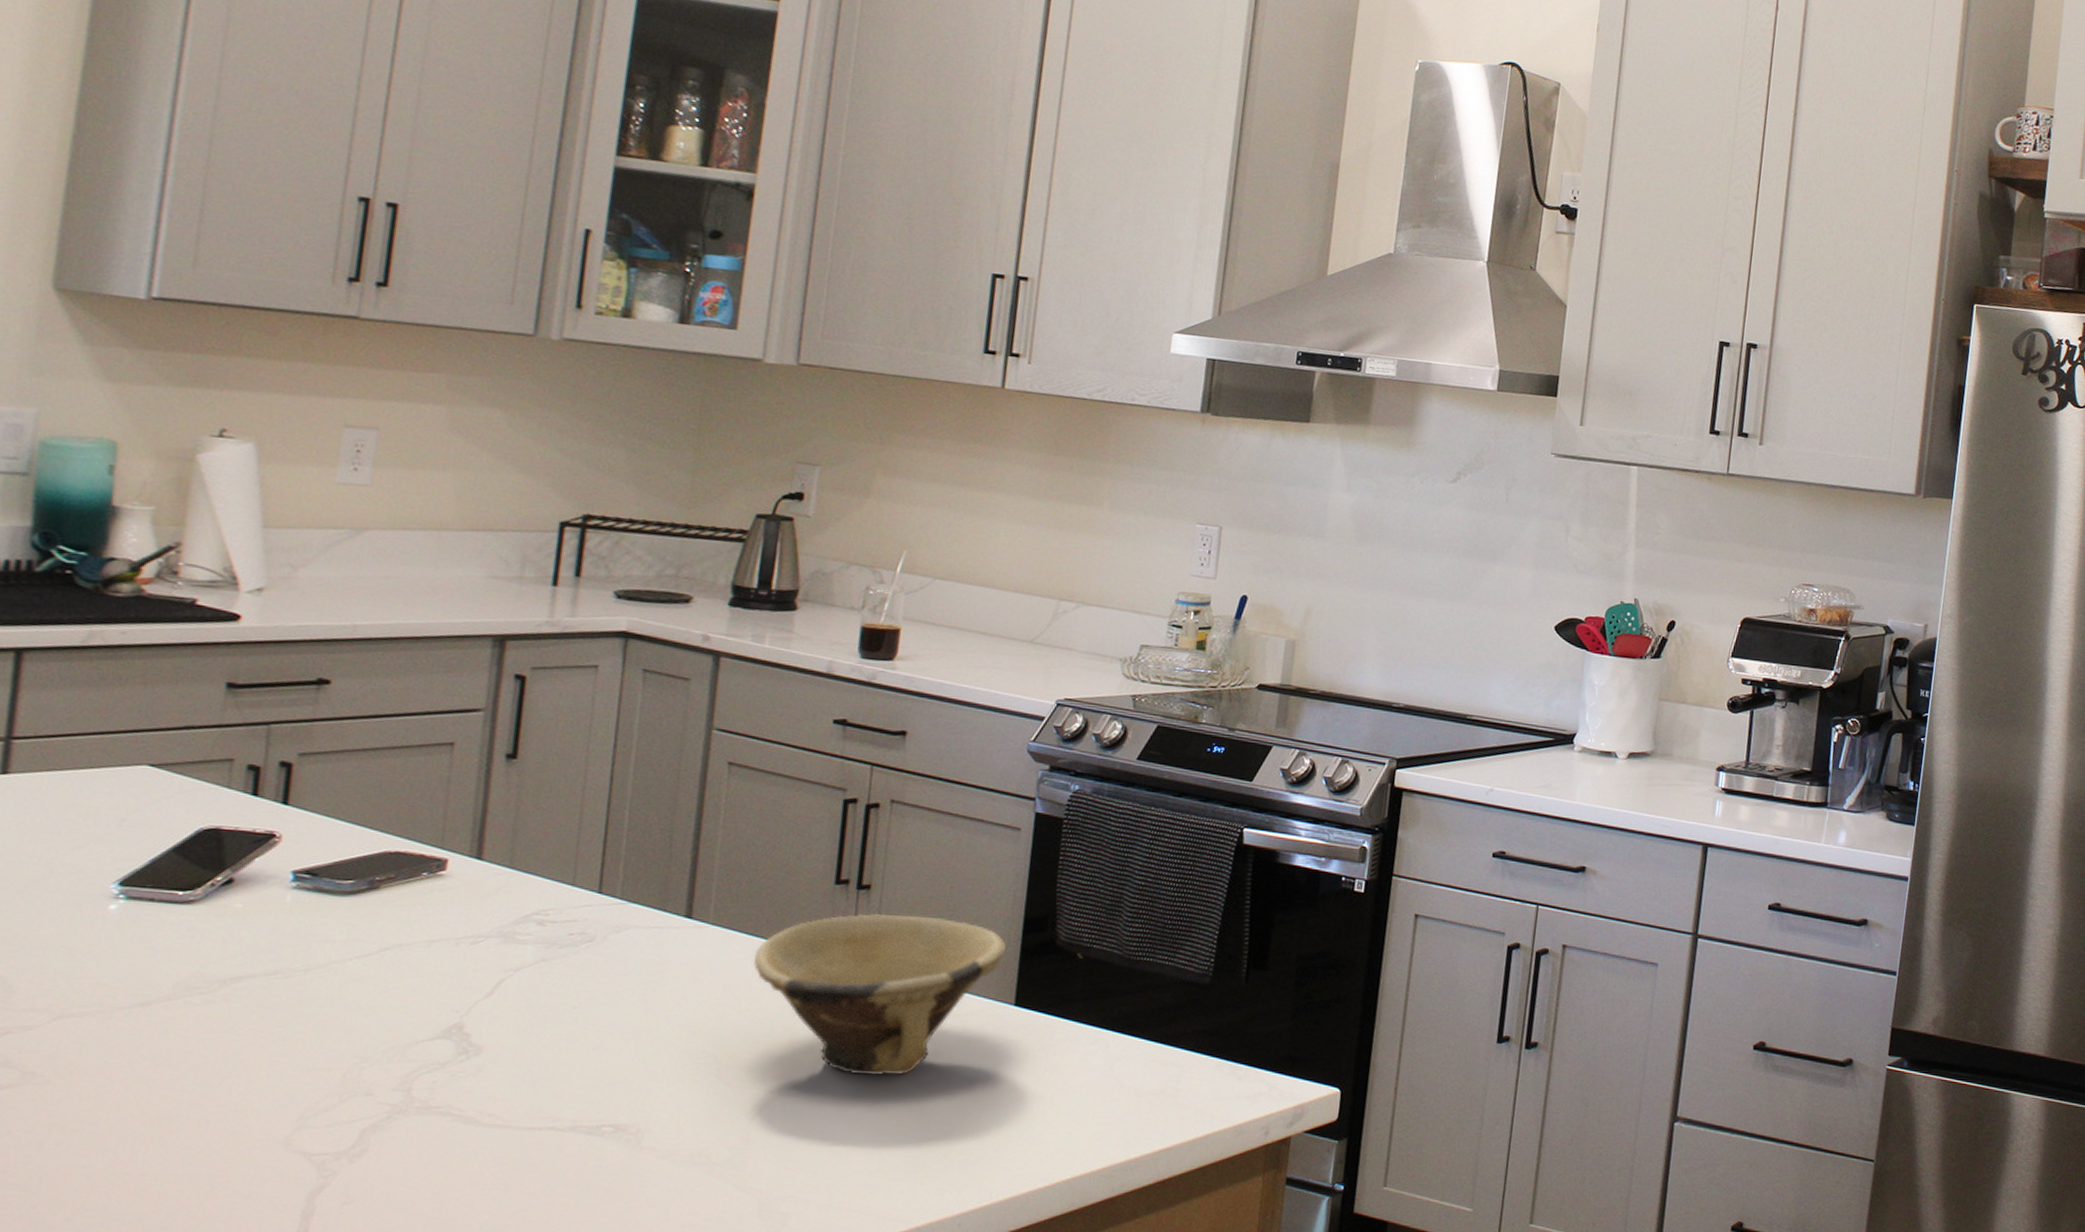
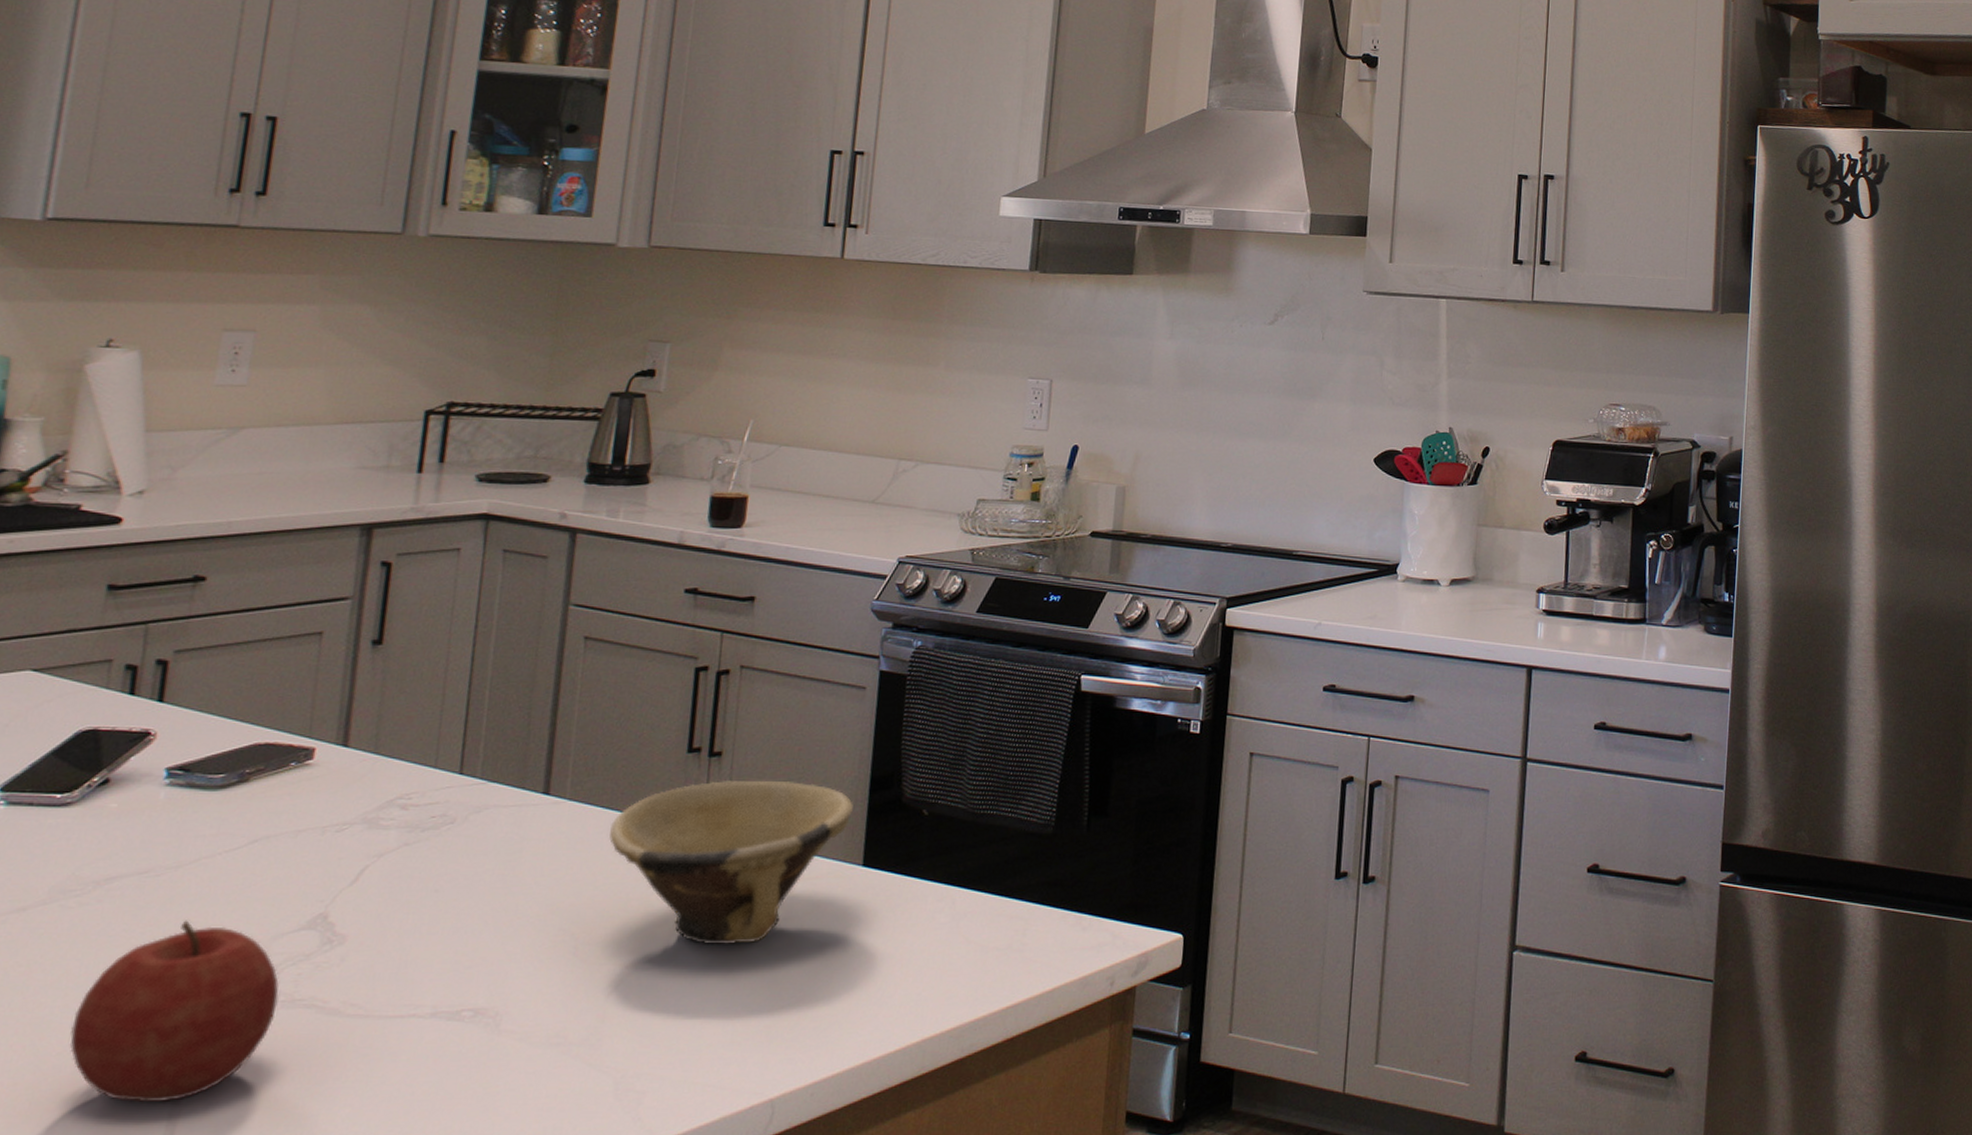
fruit: none [198,1023,413,1200] -> present [69,920,279,1103]

